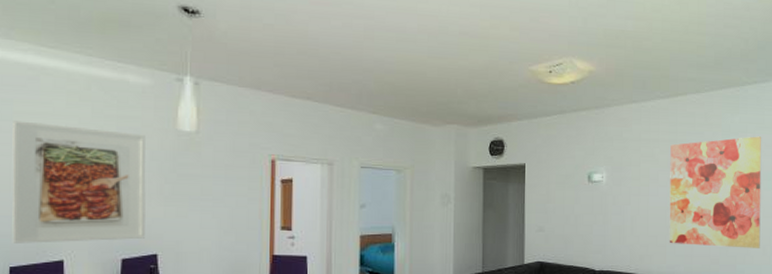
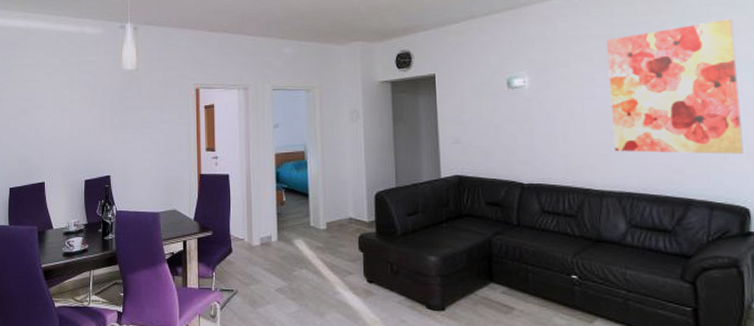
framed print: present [12,120,146,243] -> none [10,72,101,169]

